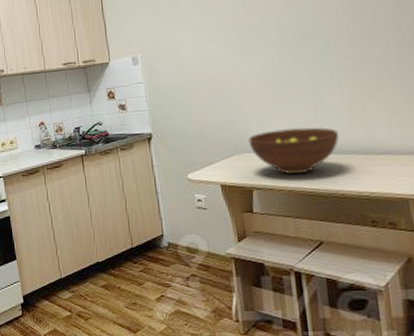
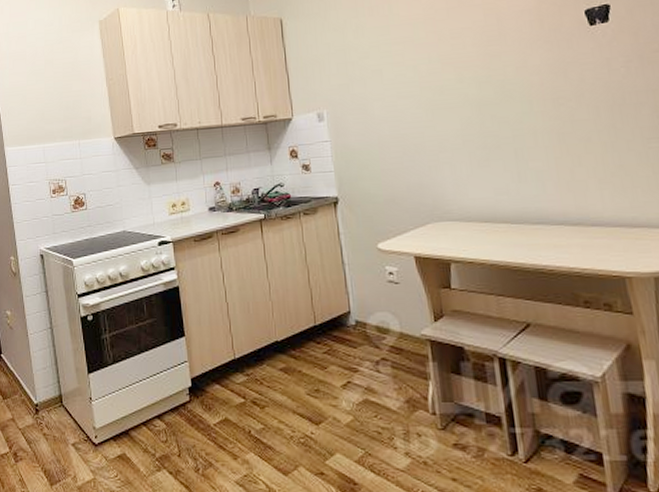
fruit bowl: present [248,127,340,175] -> none [445,194,546,247]

